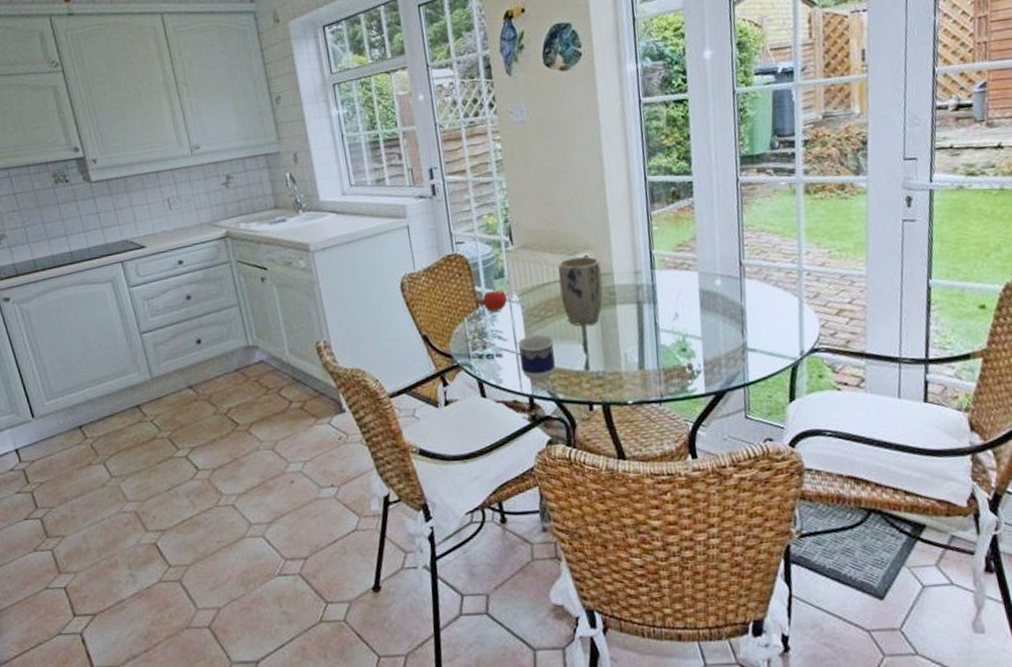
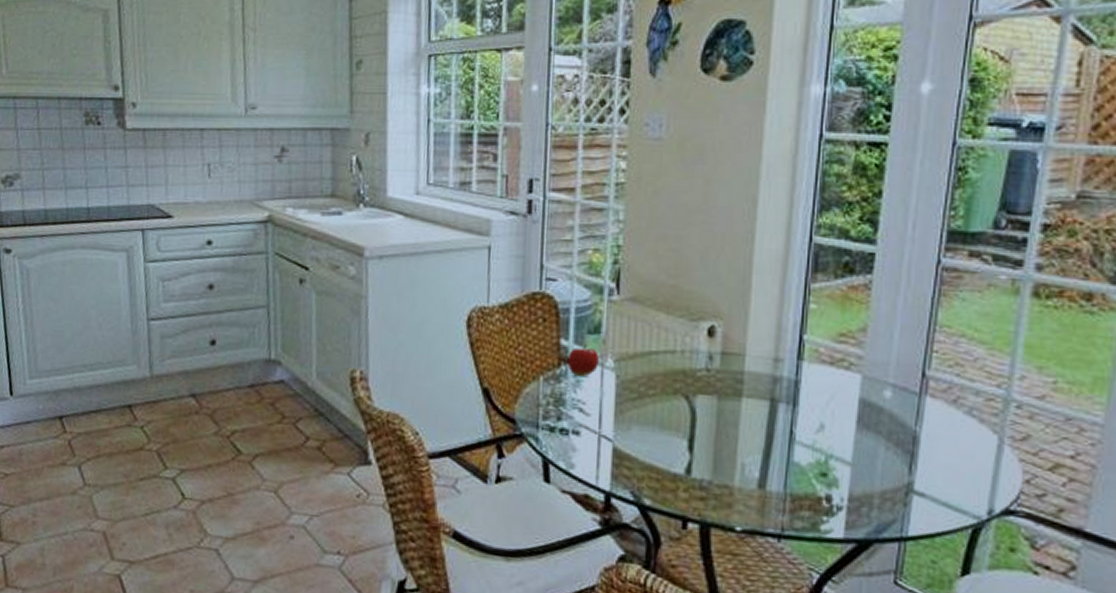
cup: present [517,335,555,381] -> none [602,415,650,477]
plant pot: present [558,256,603,326] -> none [670,324,729,417]

